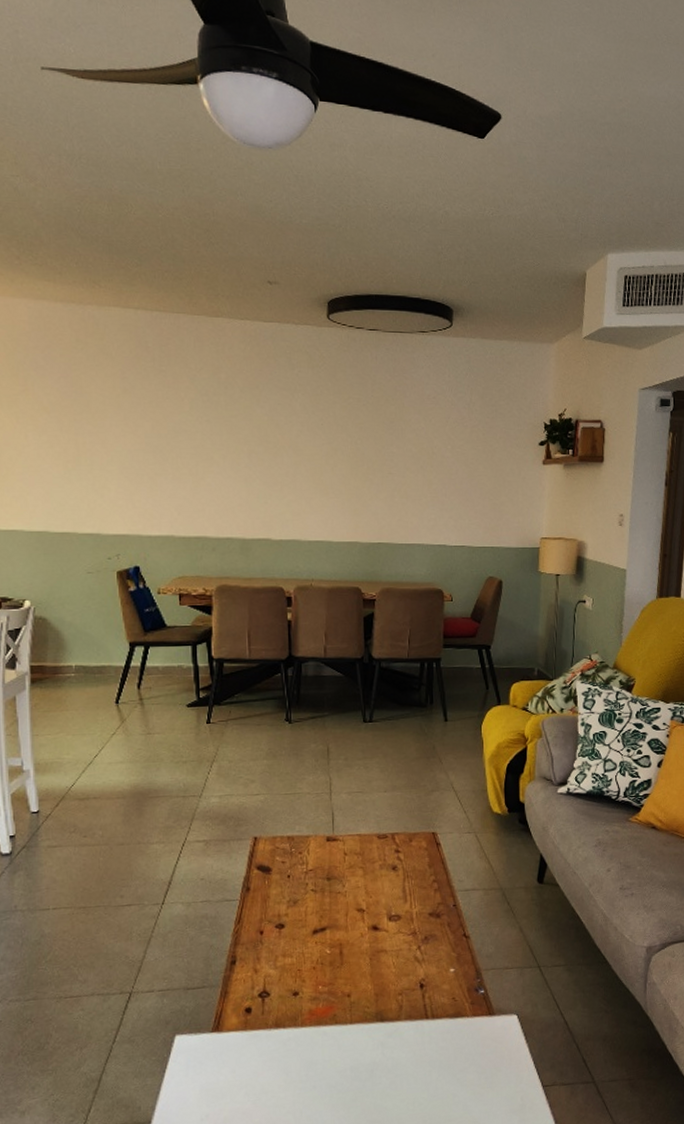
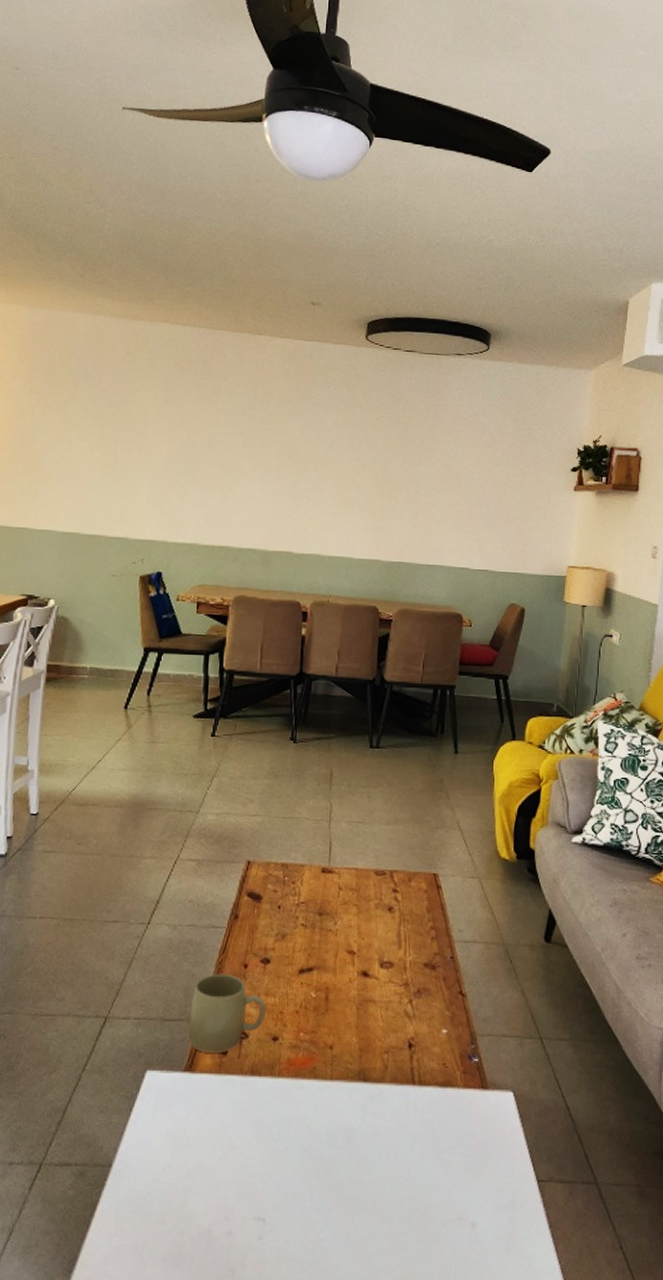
mug: none [211,941,284,1014] -> present [188,973,266,1054]

